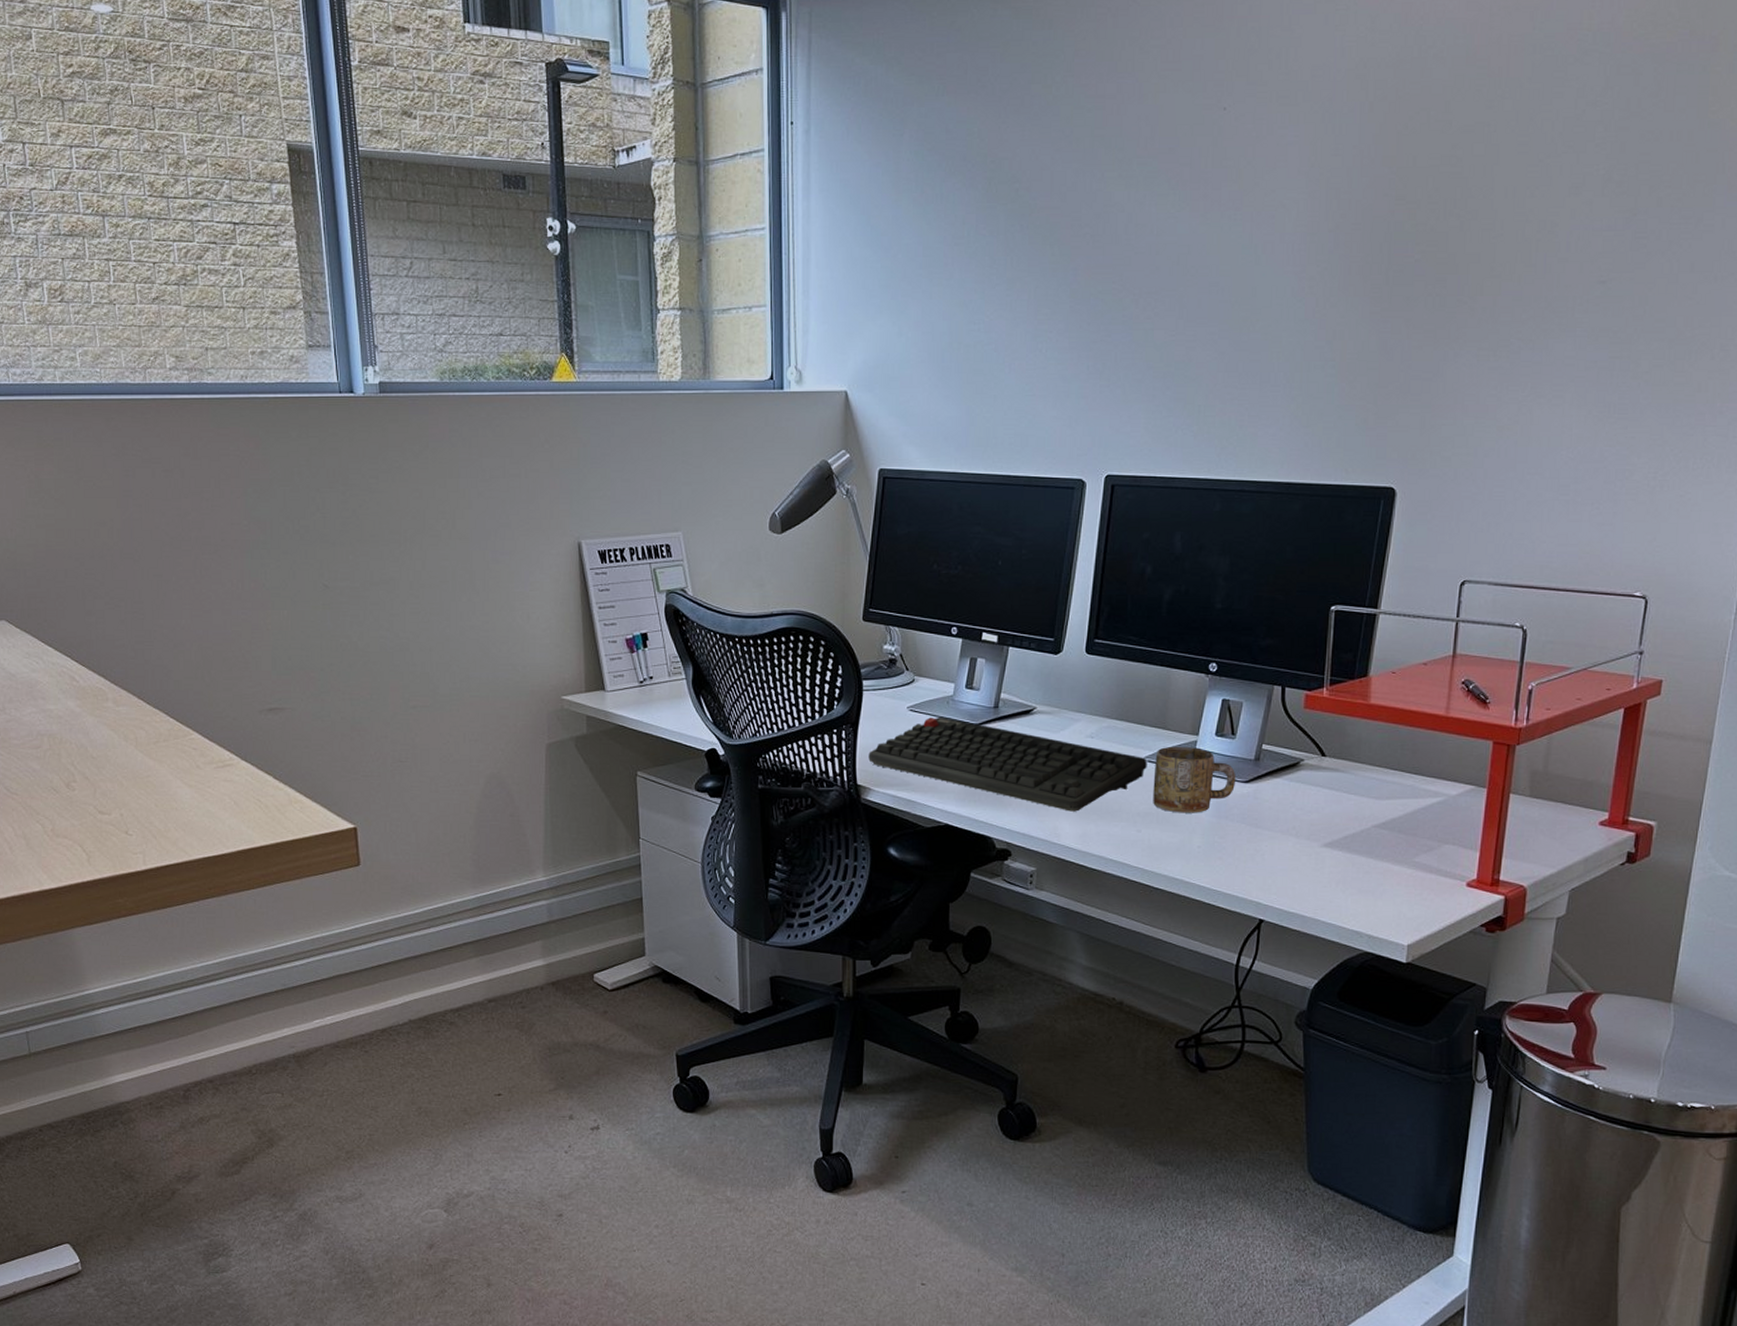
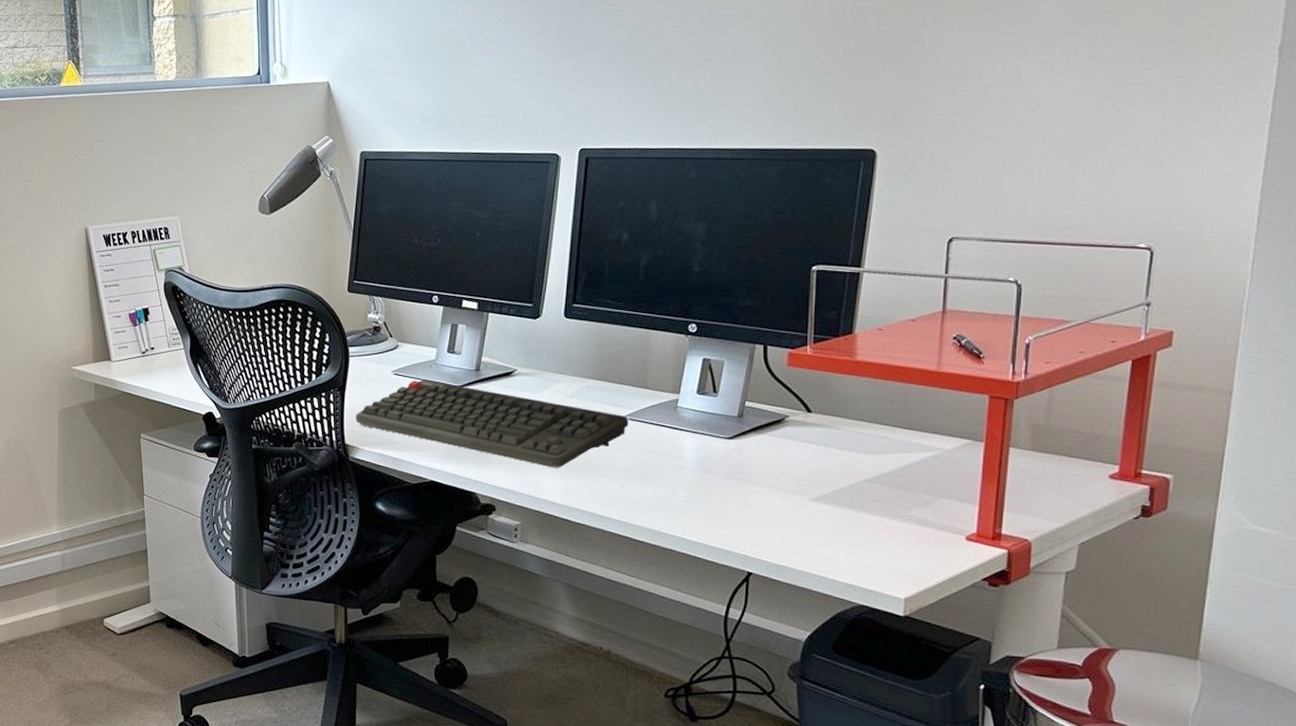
mug: present [1153,746,1236,813] -> none [635,404,720,469]

